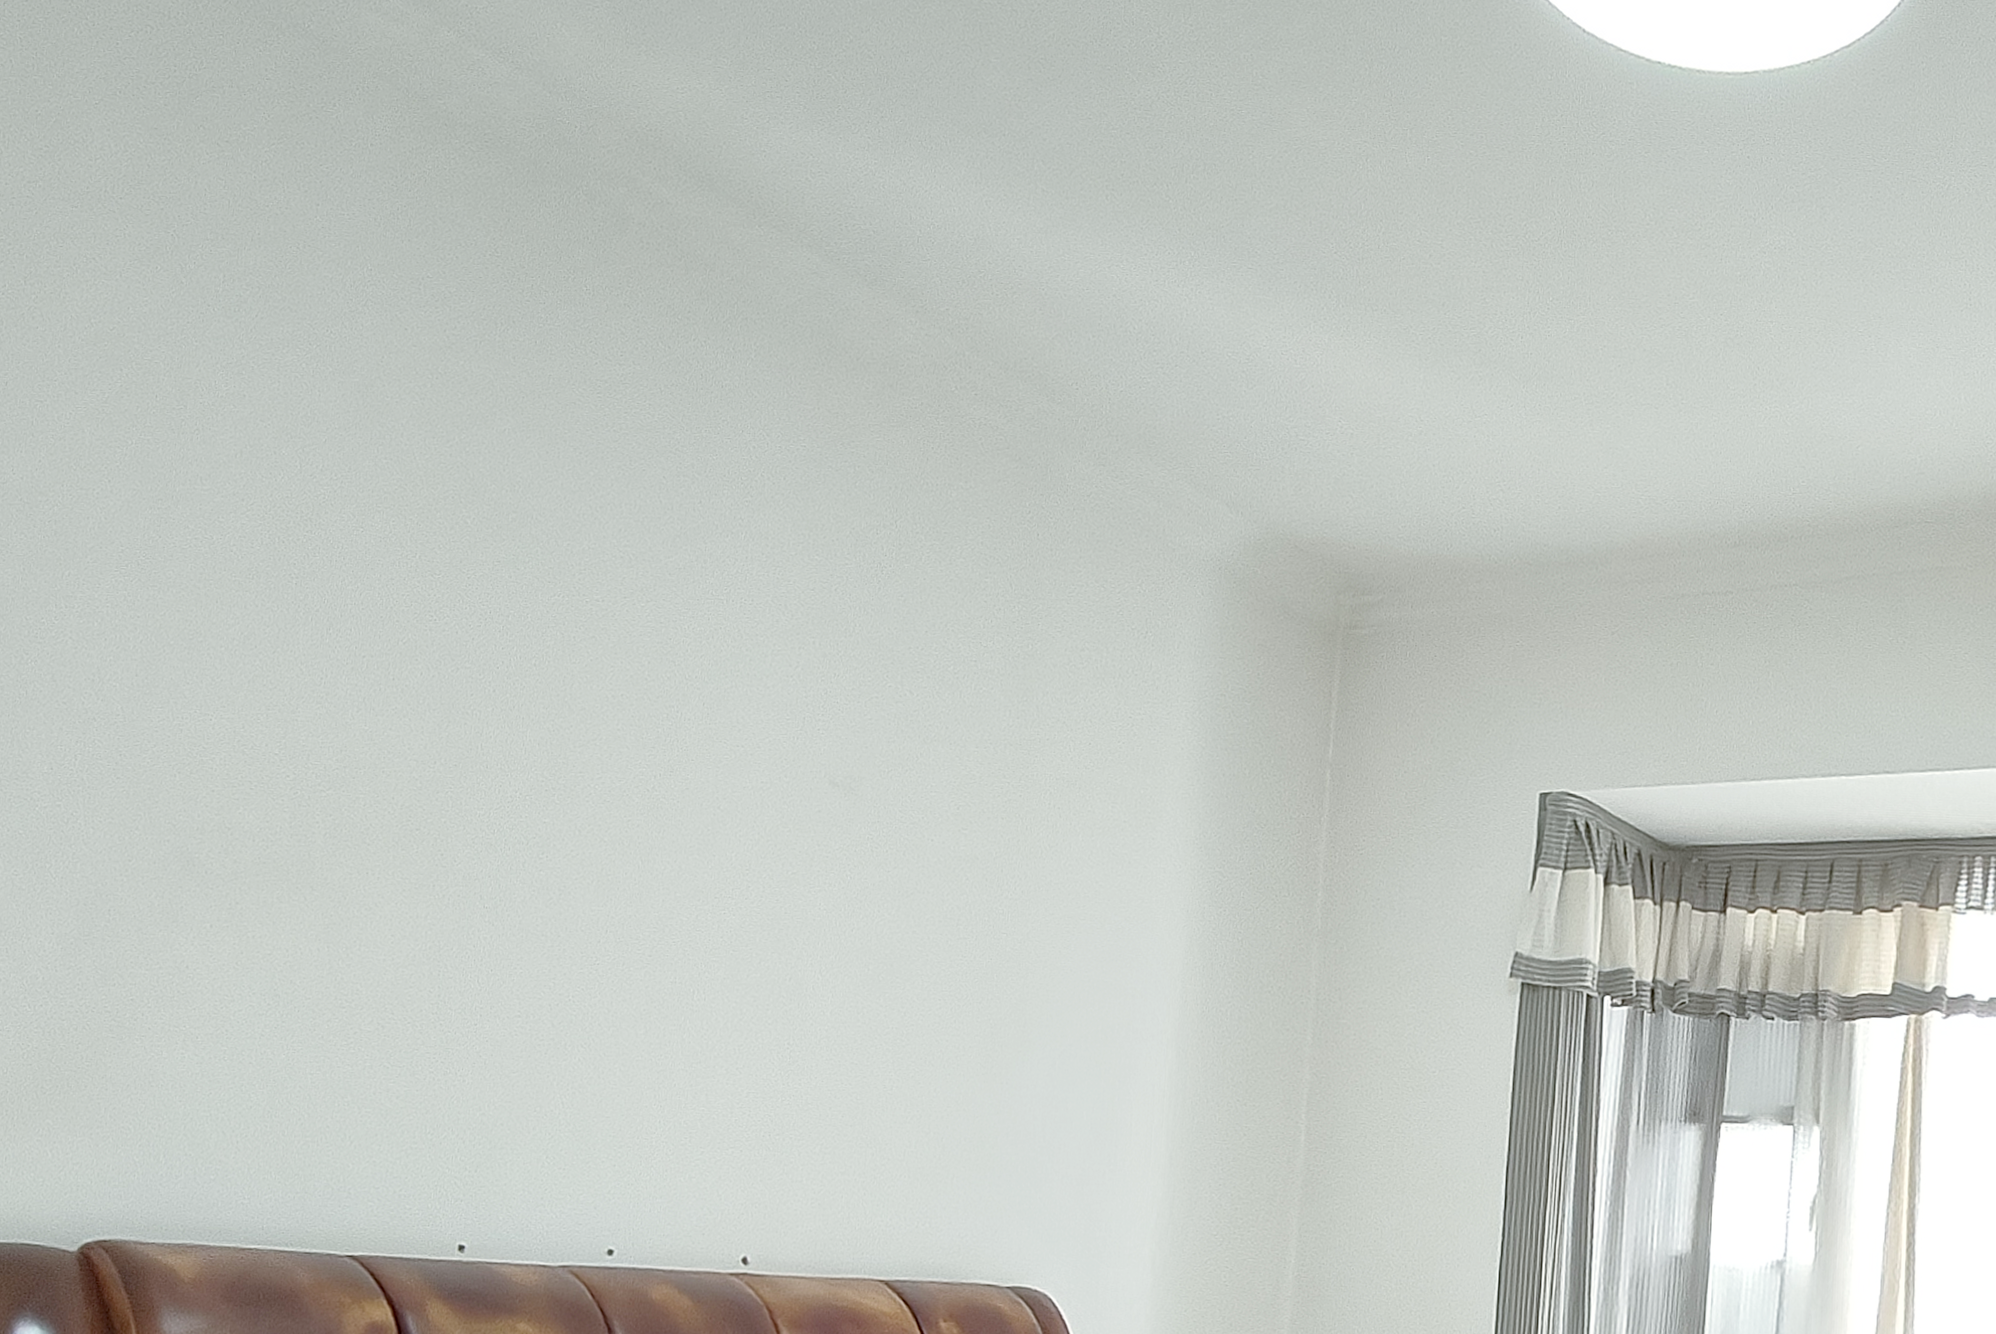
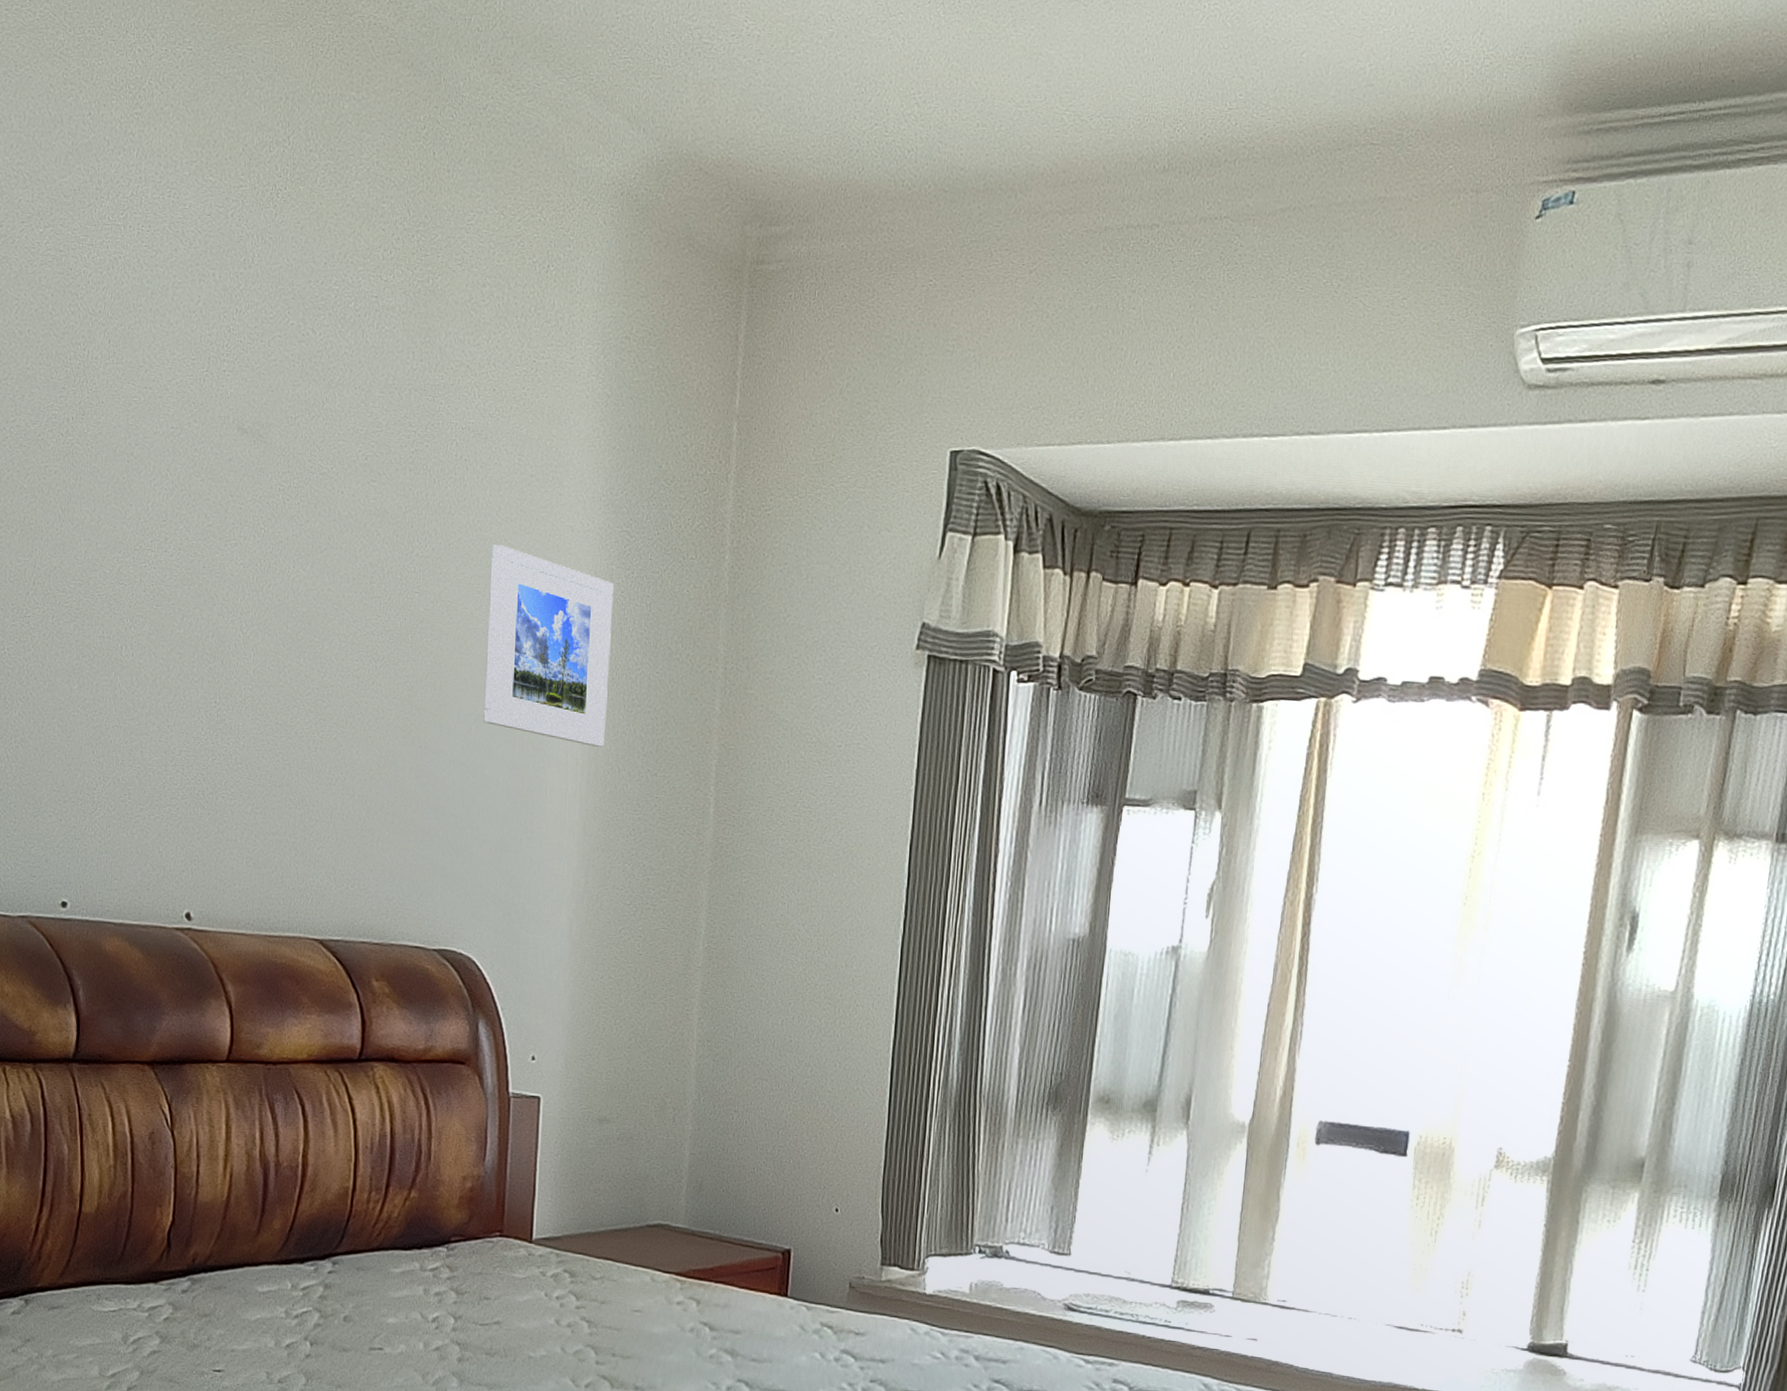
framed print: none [1068,886,1206,1078] -> present [483,545,614,747]

